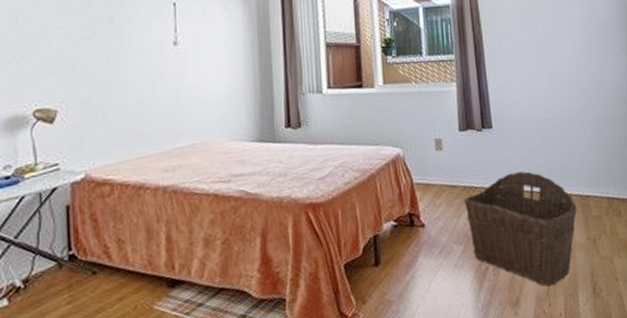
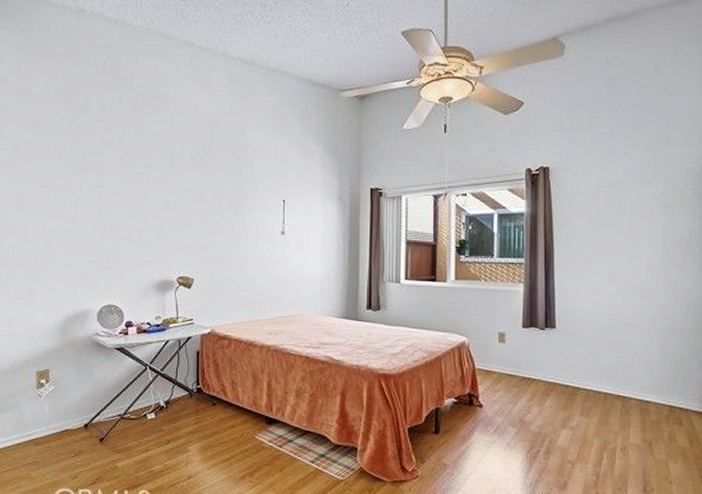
wicker basket: present [464,171,577,287] -> none [521,371,635,478]

